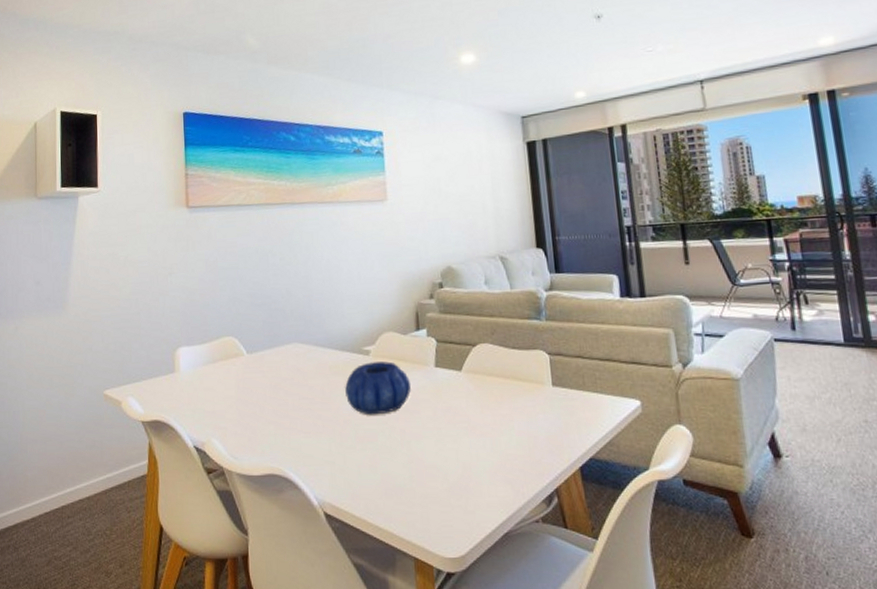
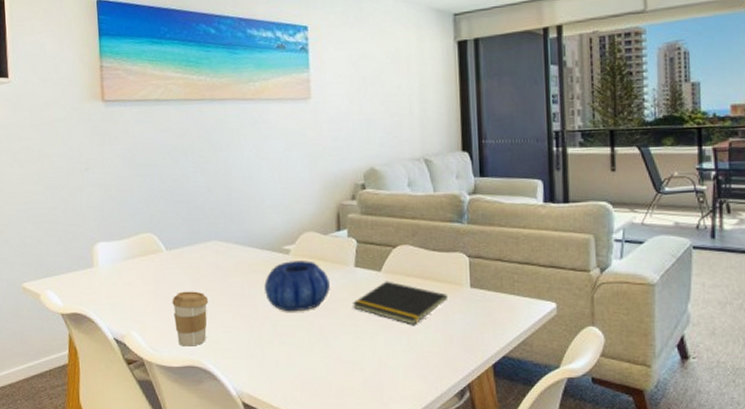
coffee cup: none [252,395,290,454] -> present [172,291,209,347]
notepad: none [433,381,530,427] -> present [351,281,447,325]

